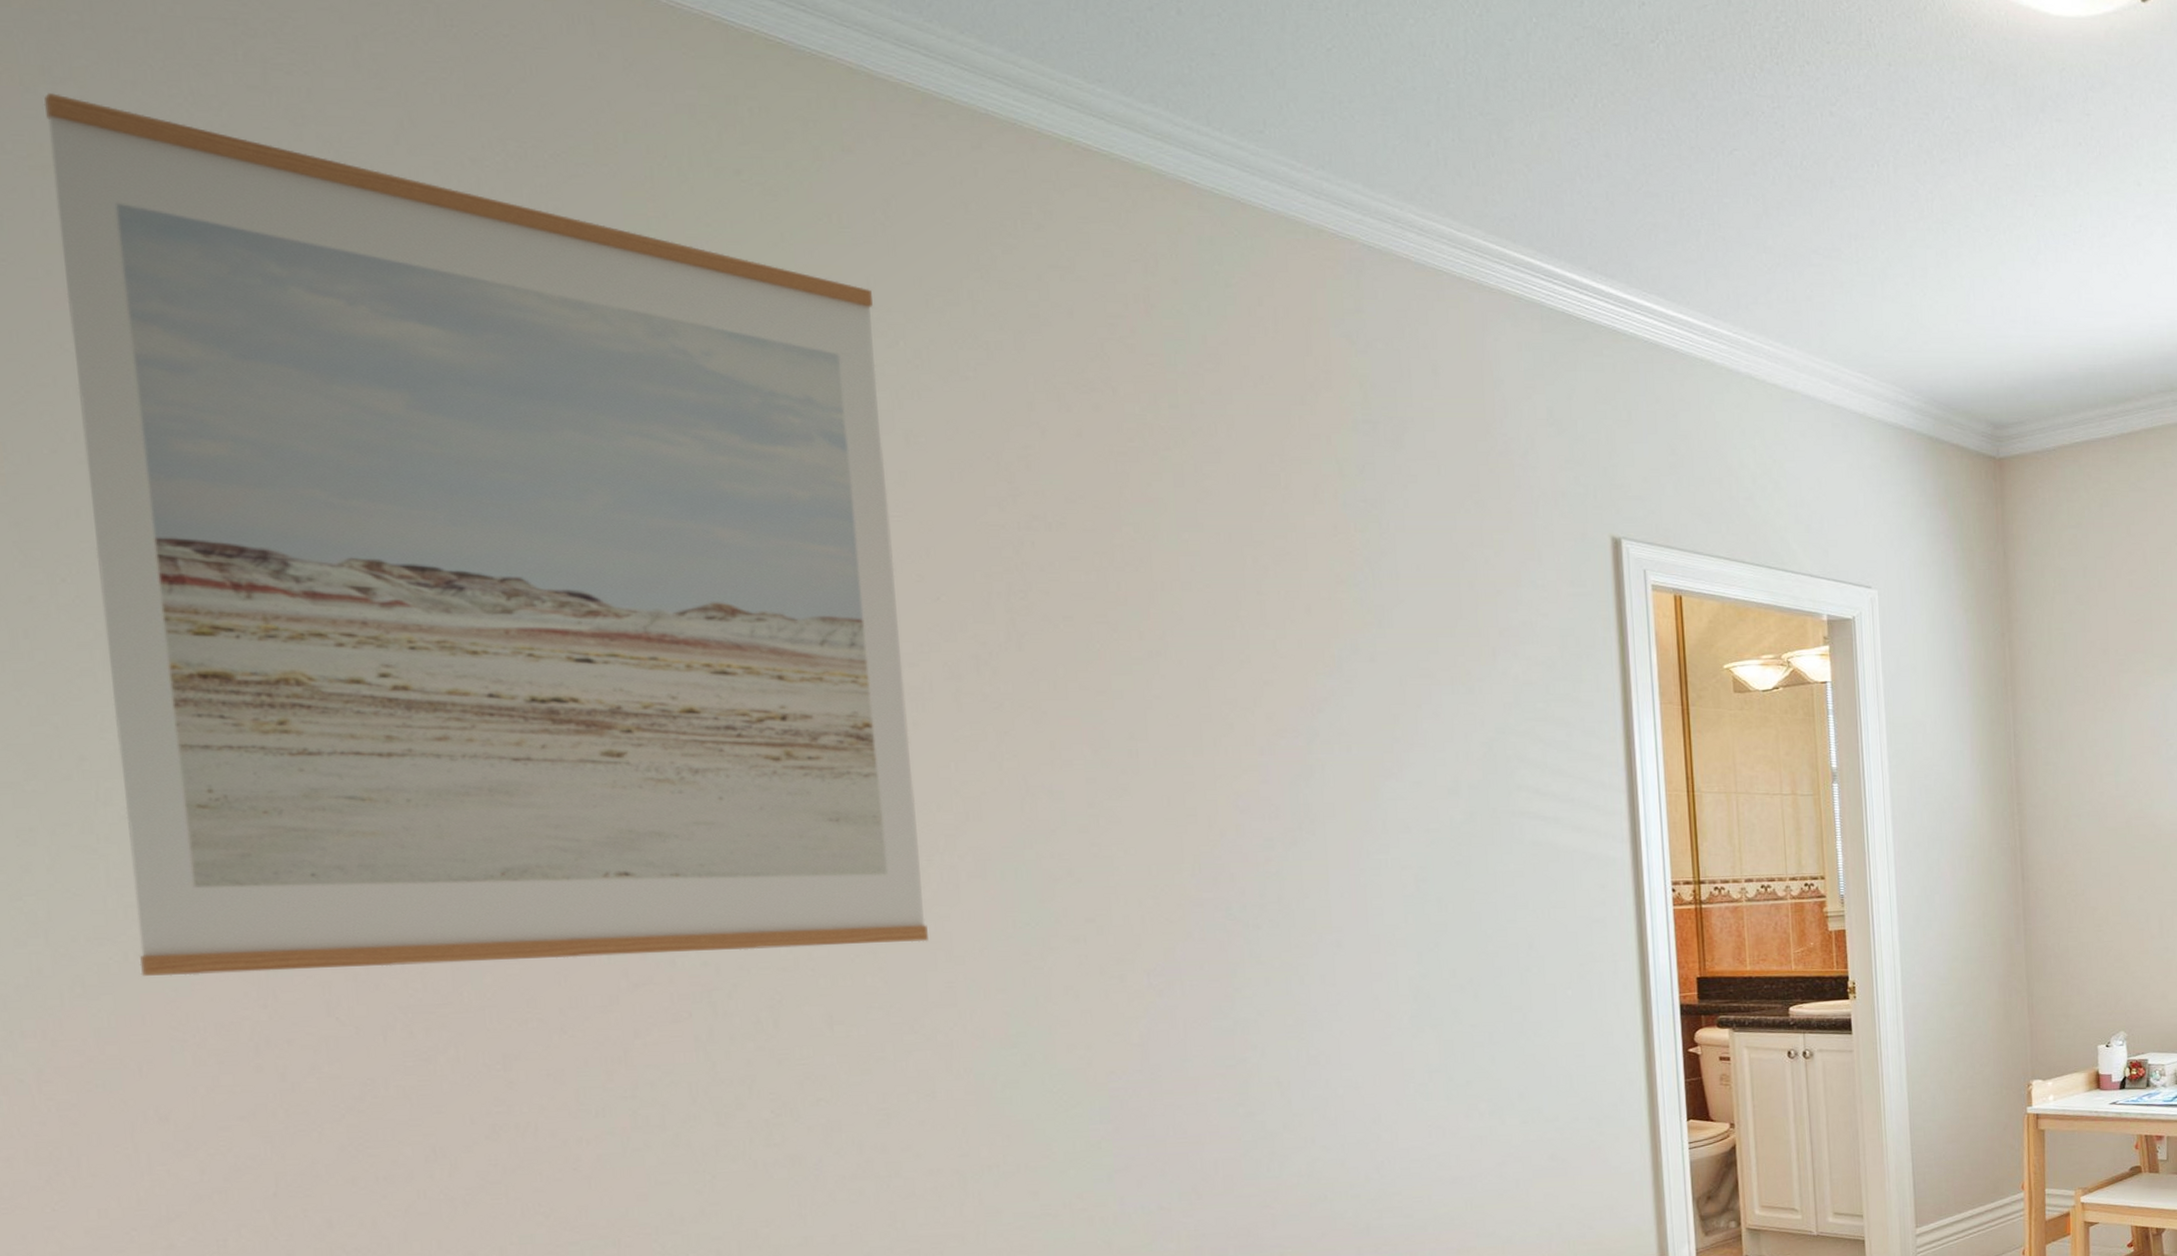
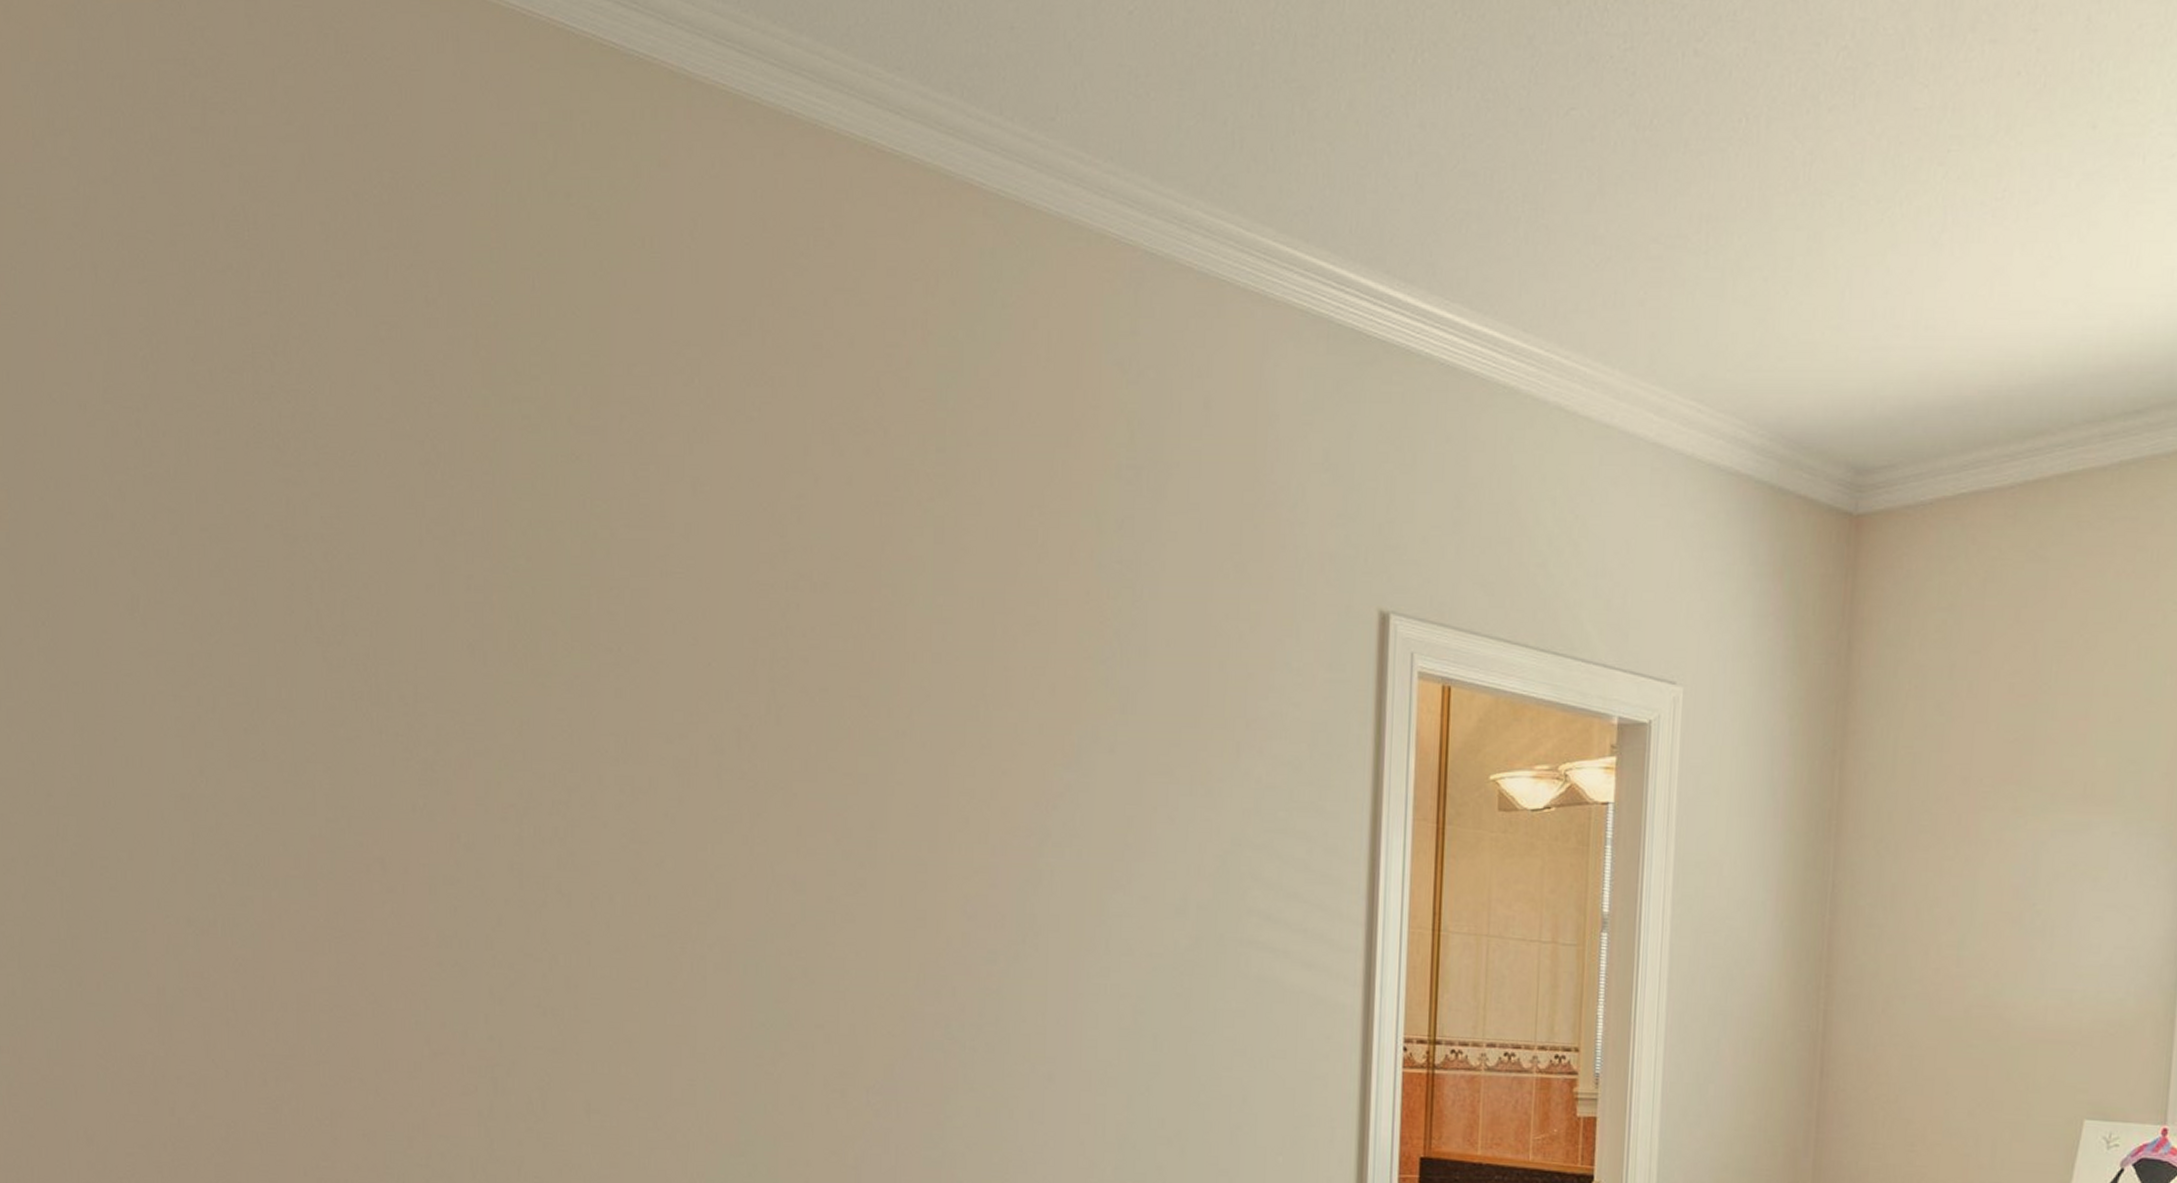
wall art: present [43,93,928,976] -> none [48,145,676,1035]

